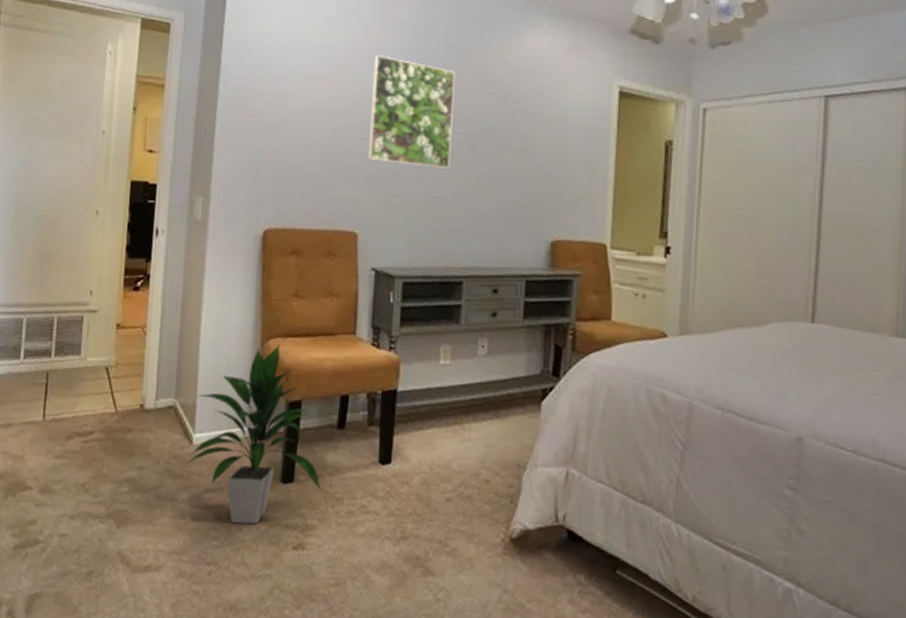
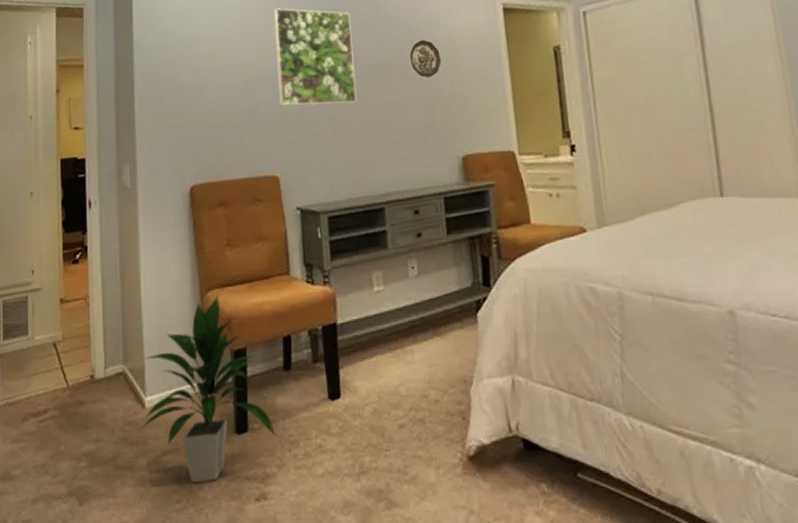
decorative plate: none [512,112,545,154] -> present [410,39,441,78]

